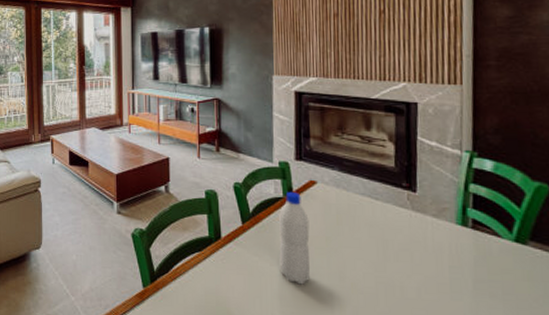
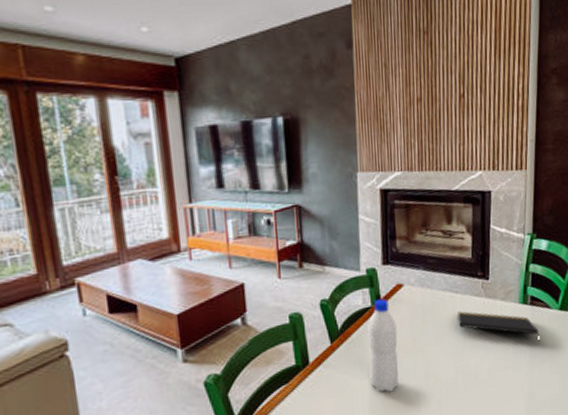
notepad: none [378,219,487,273] -> present [457,311,540,342]

